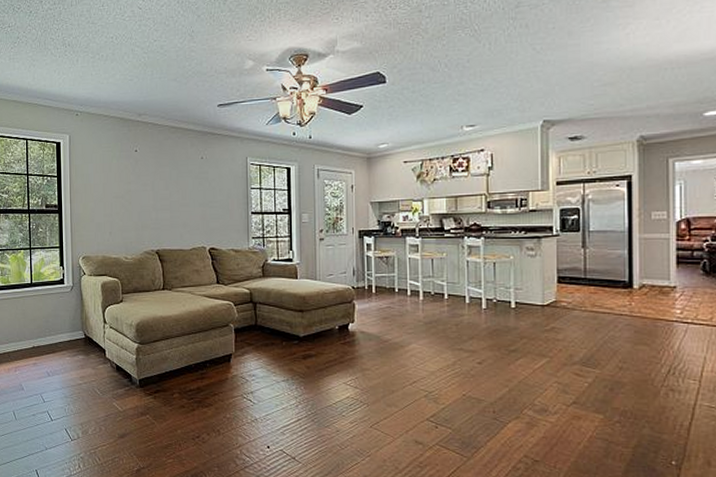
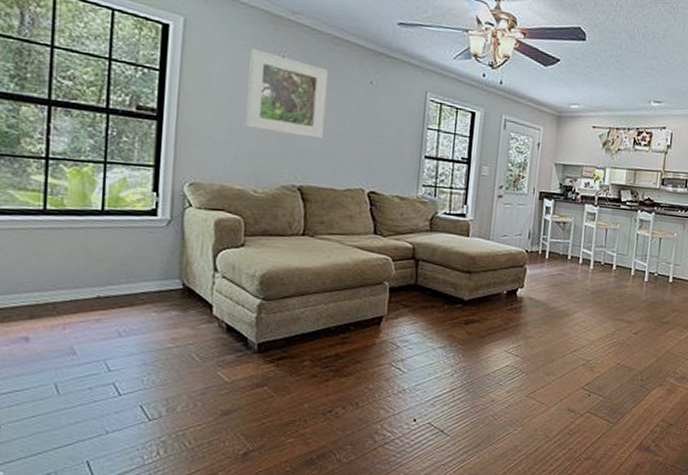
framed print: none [114,148,170,211] -> present [245,48,328,140]

